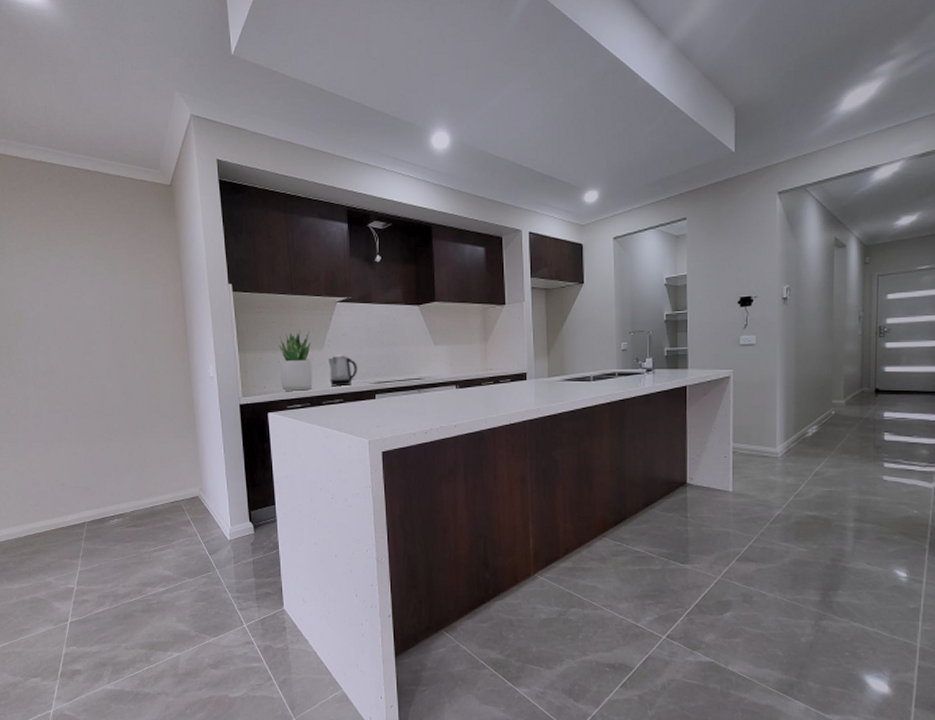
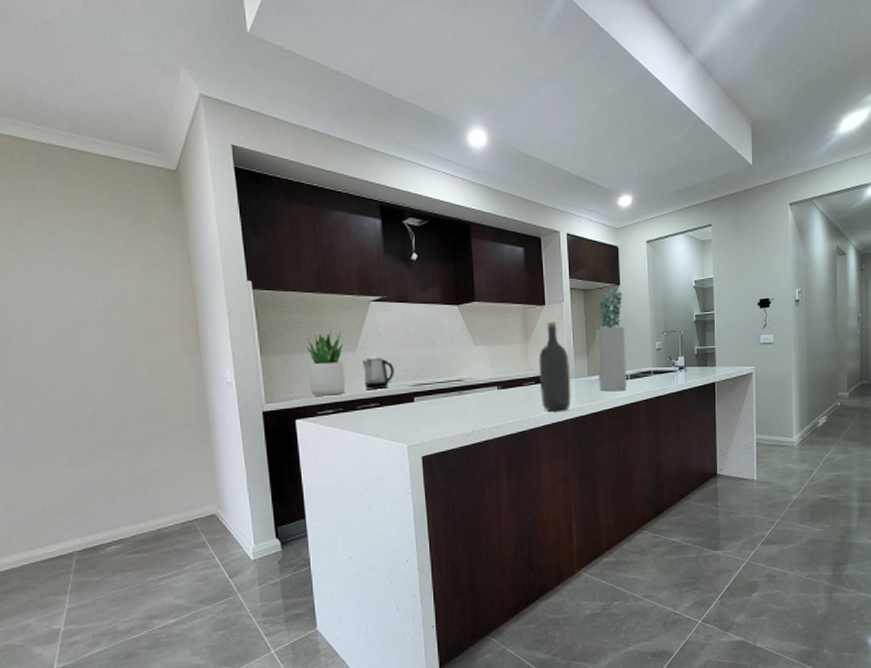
wine bottle: none [497,322,530,412] -> present [538,322,571,411]
vase: none [557,285,589,393] -> present [596,286,627,392]

